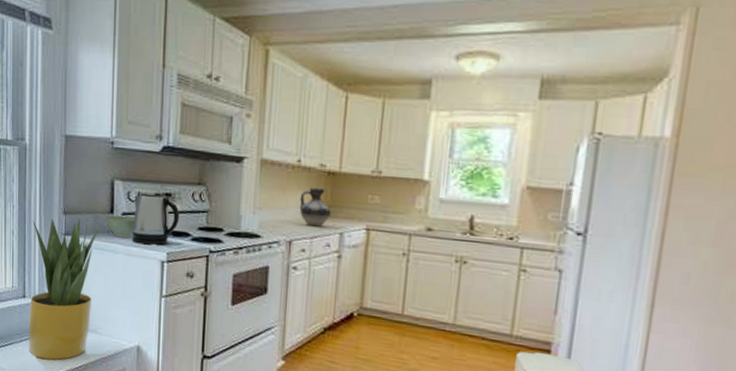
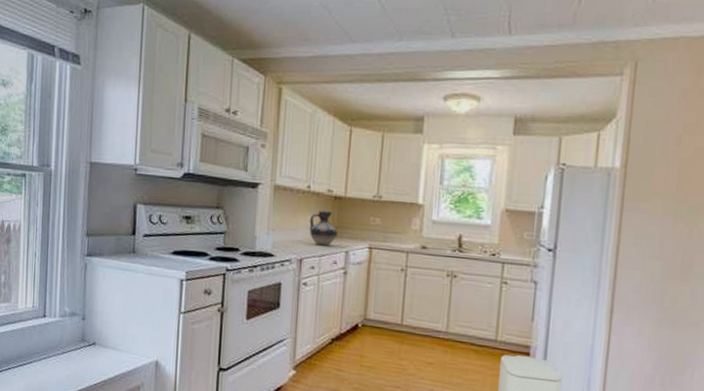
planter: present [28,218,103,360] -> none [47,240,125,378]
bowl: present [105,215,135,239] -> none [127,237,156,259]
kettle: present [132,191,180,246] -> none [152,214,199,265]

